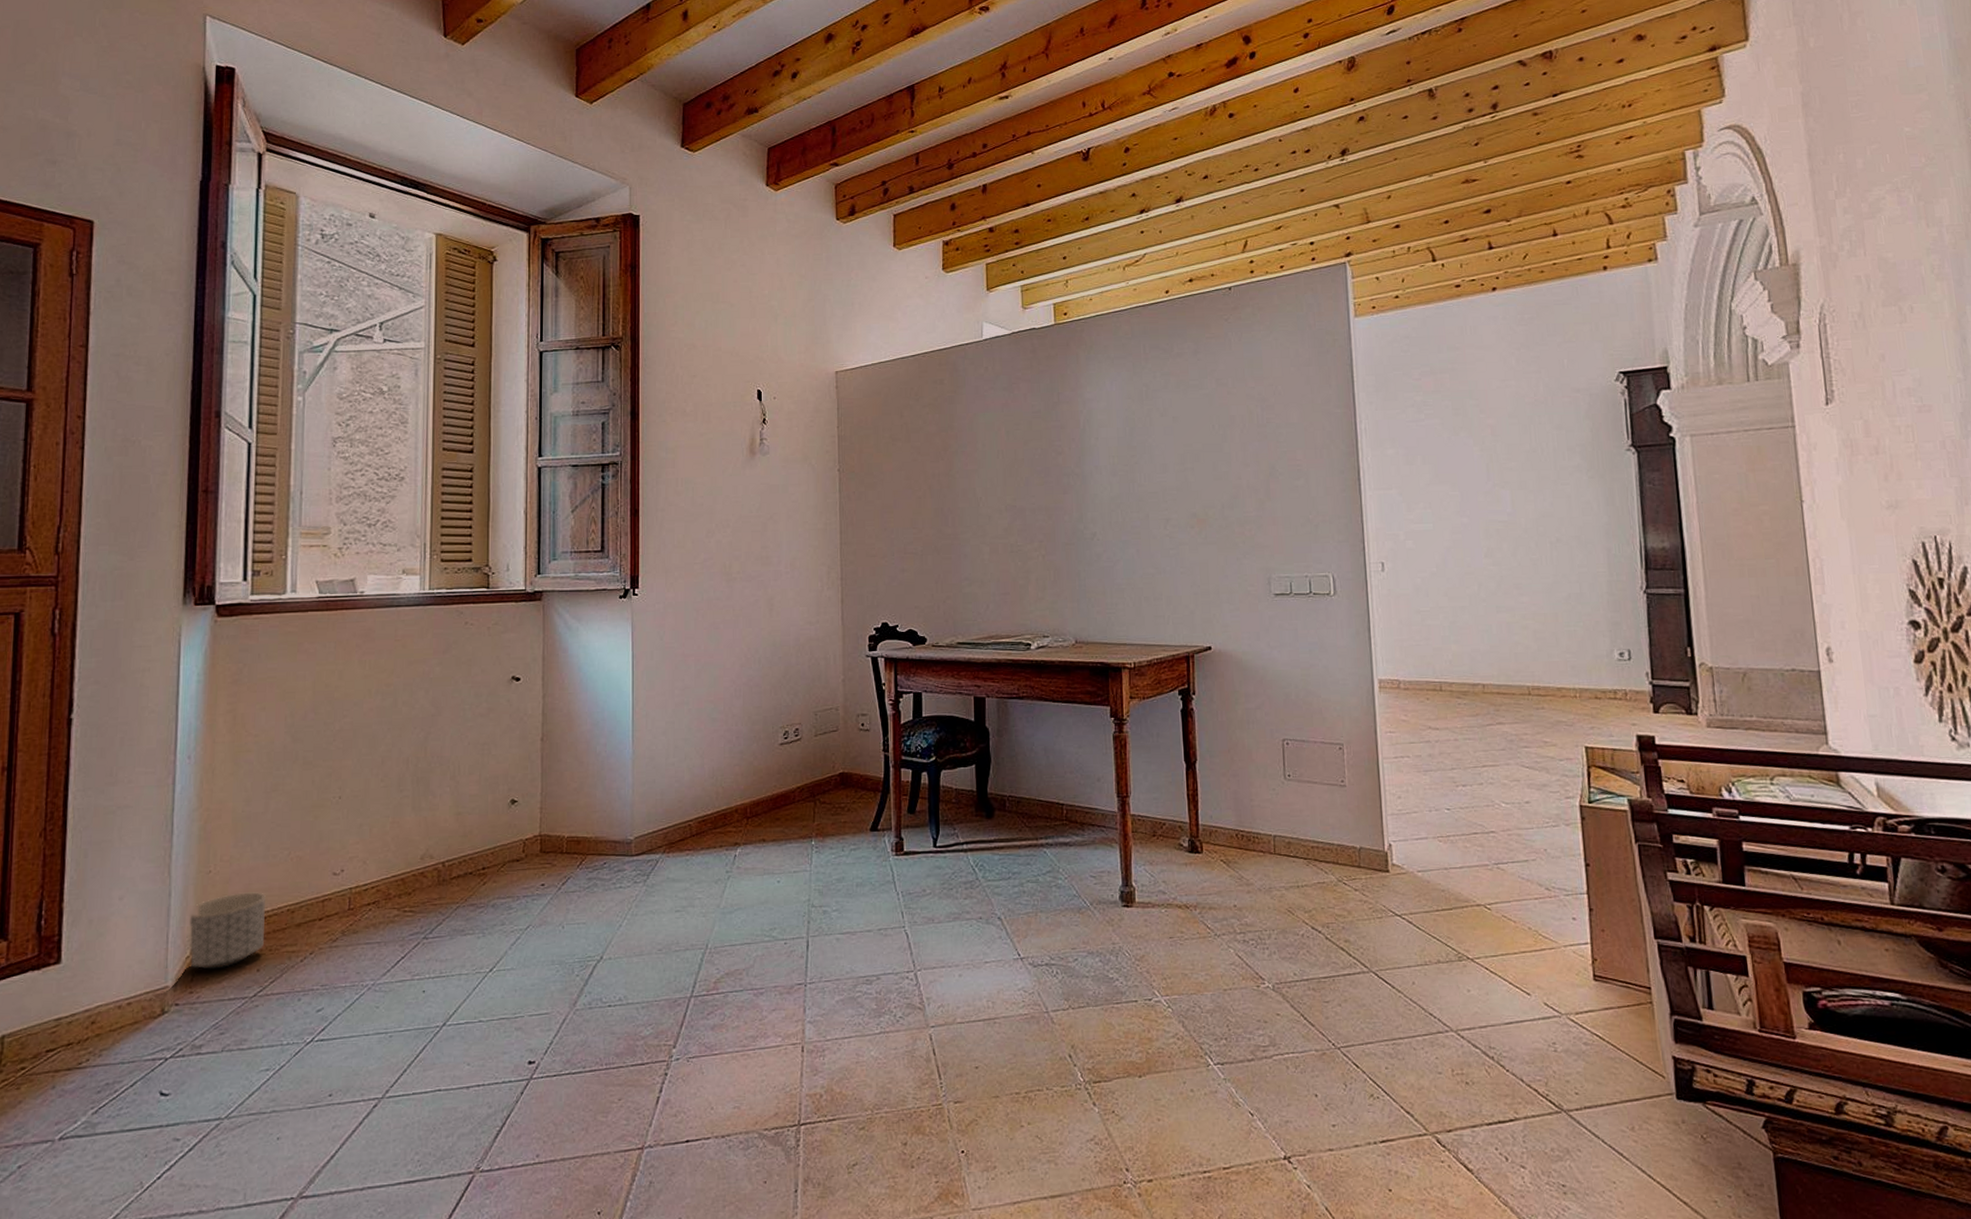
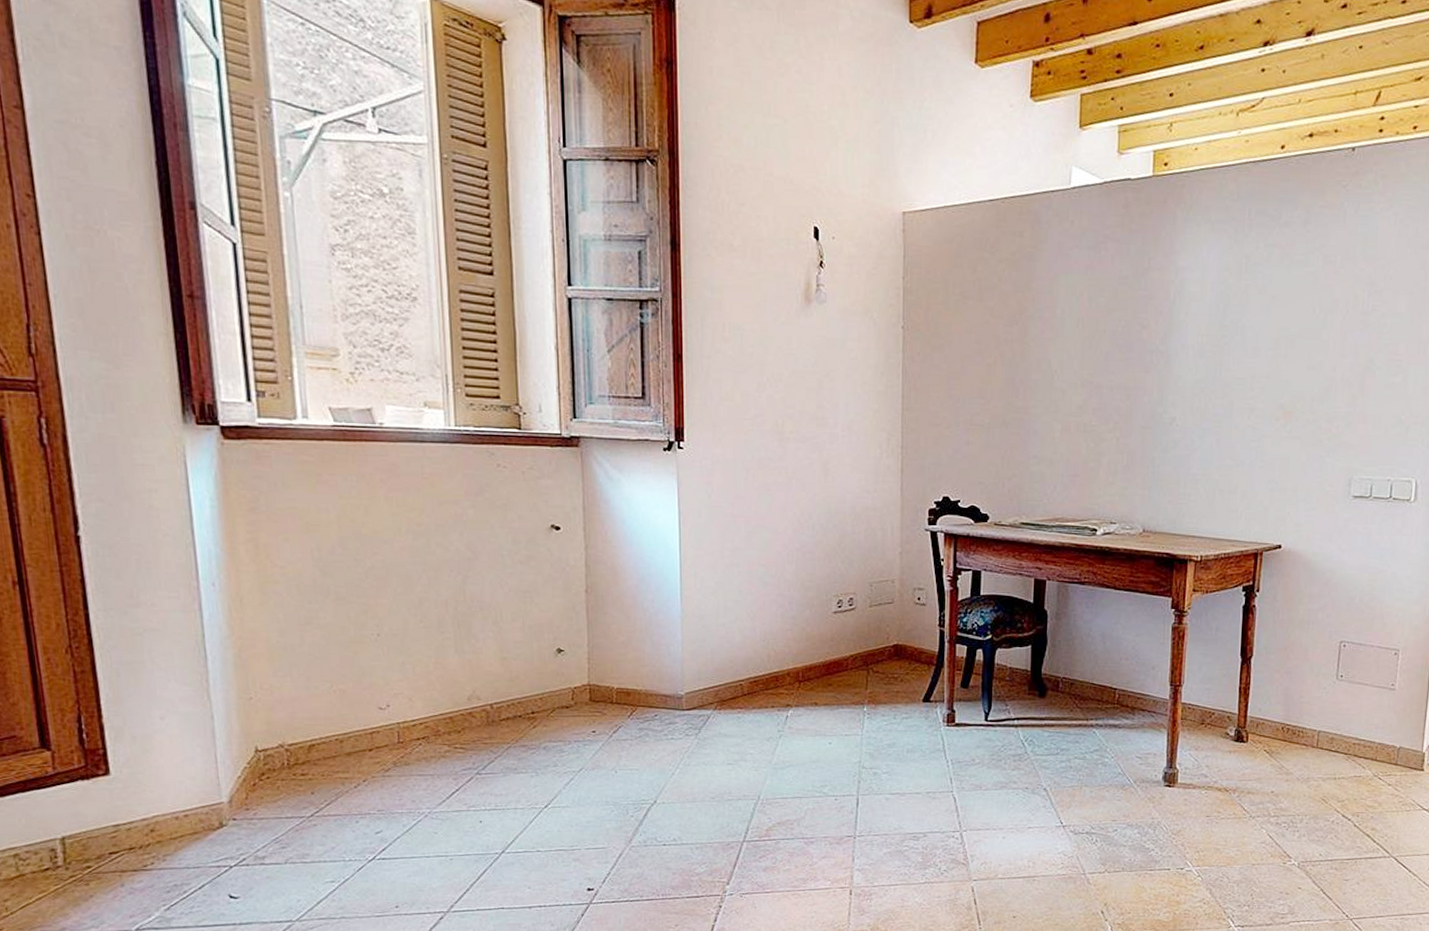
planter: present [189,892,266,970] -> none [236,720,315,790]

